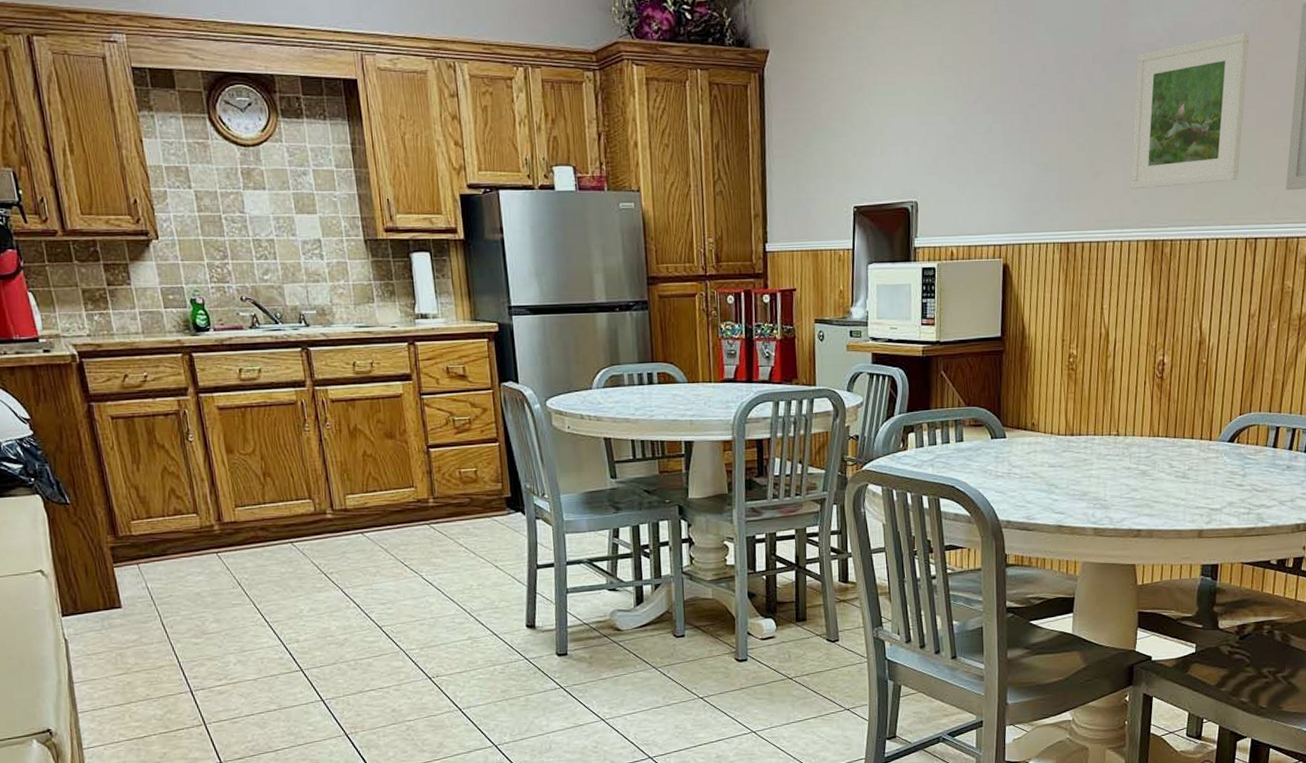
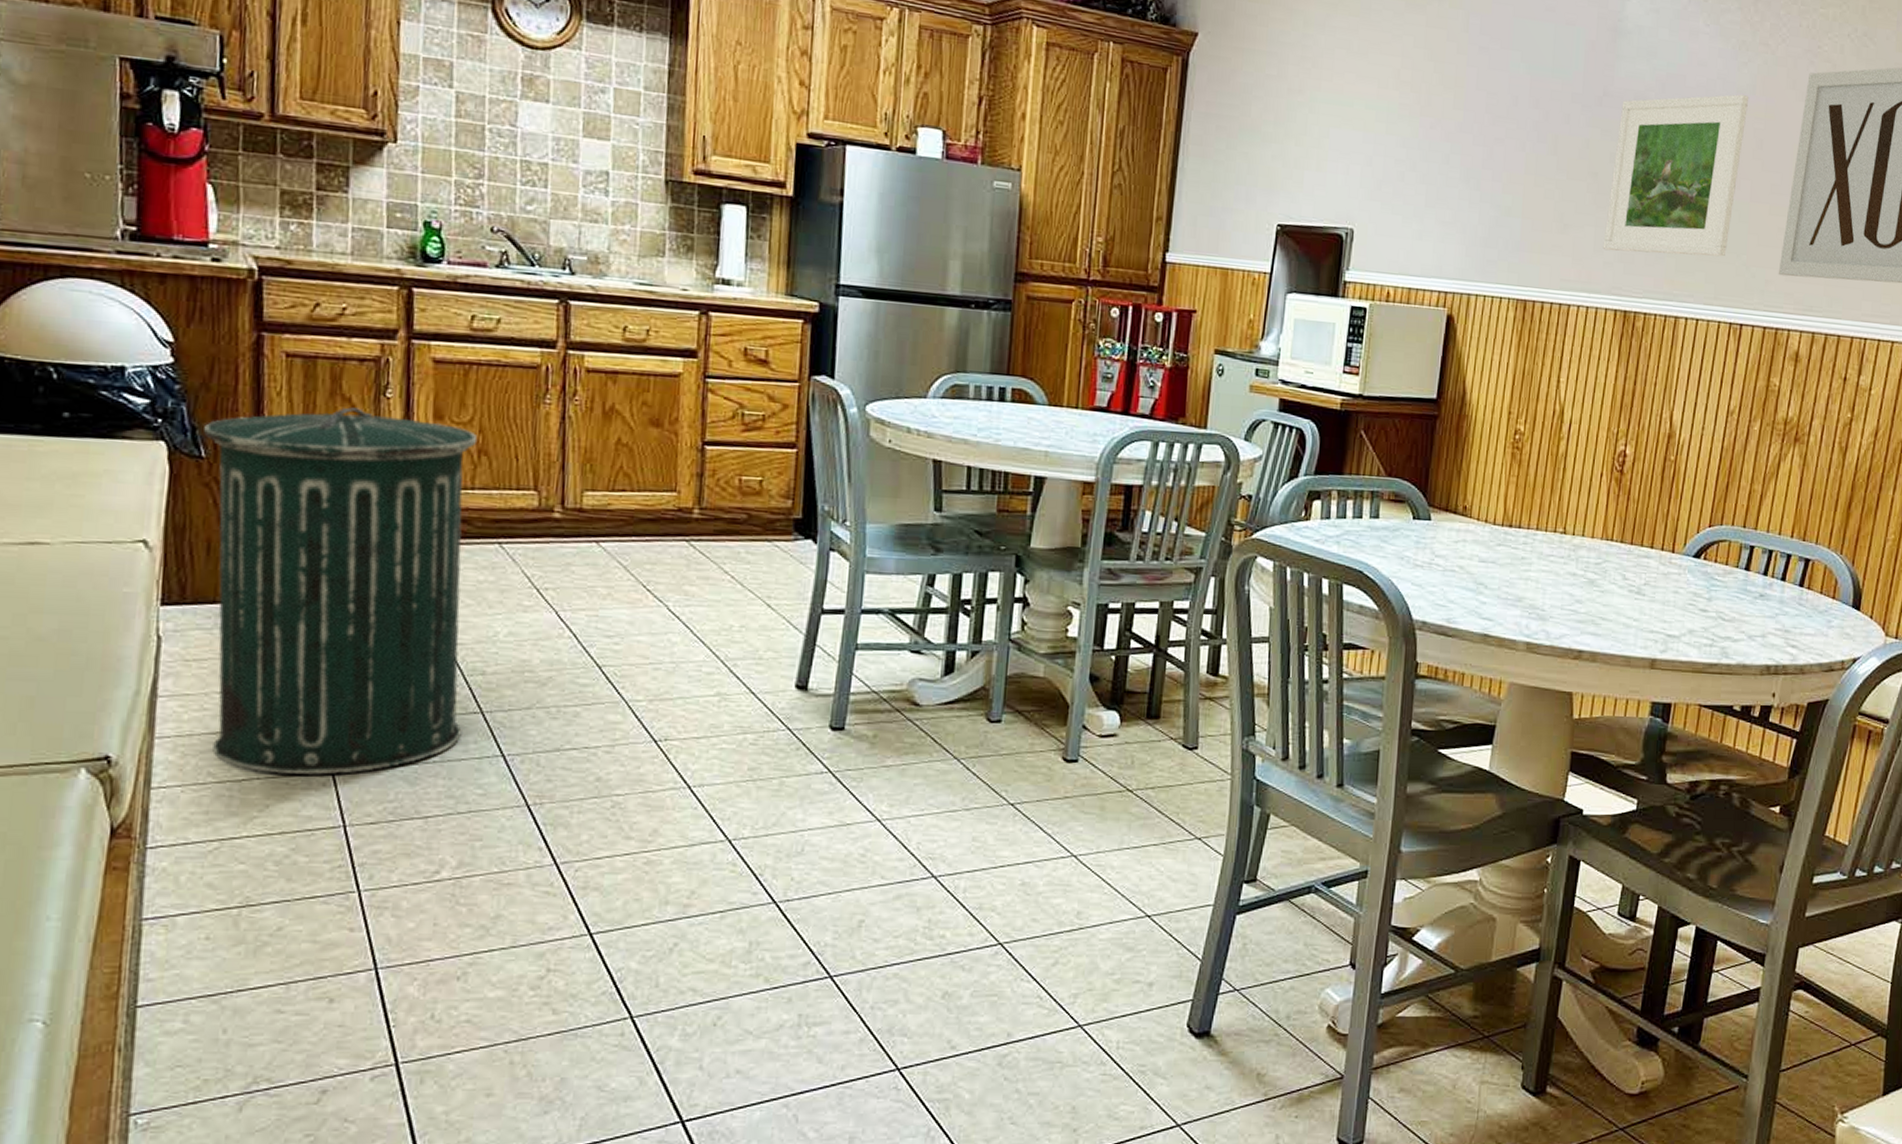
trash can: none [65,452,291,731] -> present [204,407,478,776]

